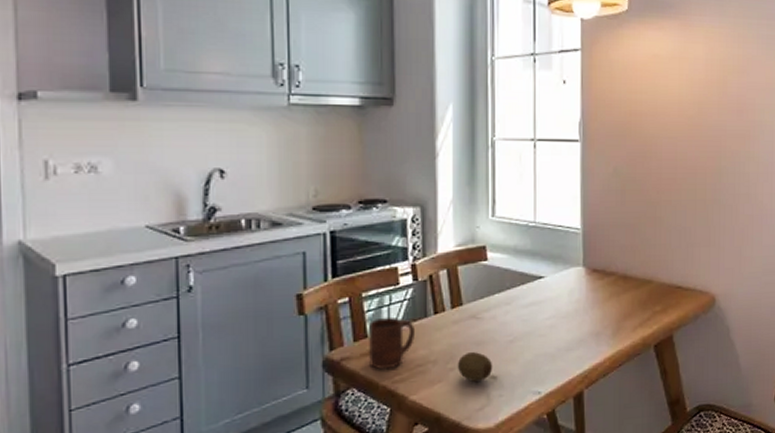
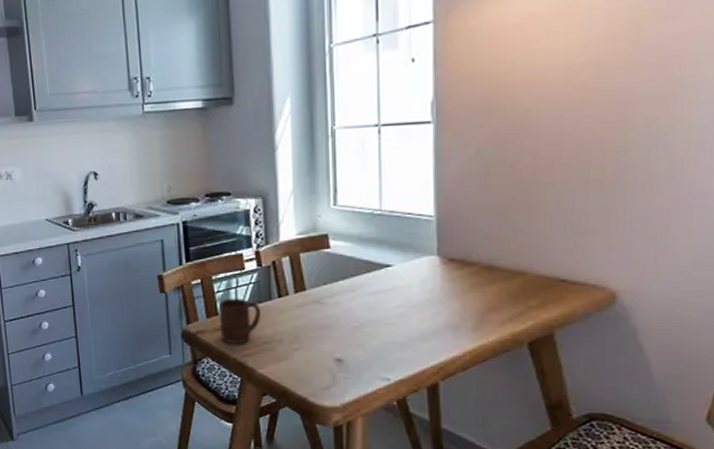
fruit: present [457,351,493,383] -> none [302,334,338,363]

